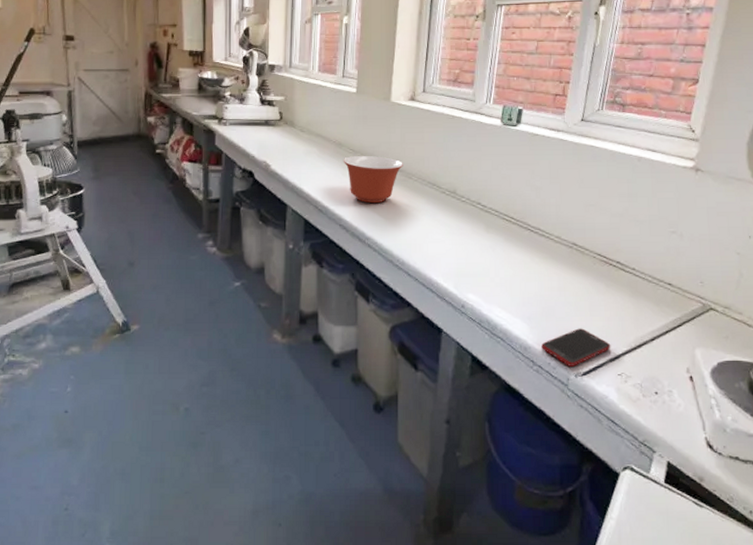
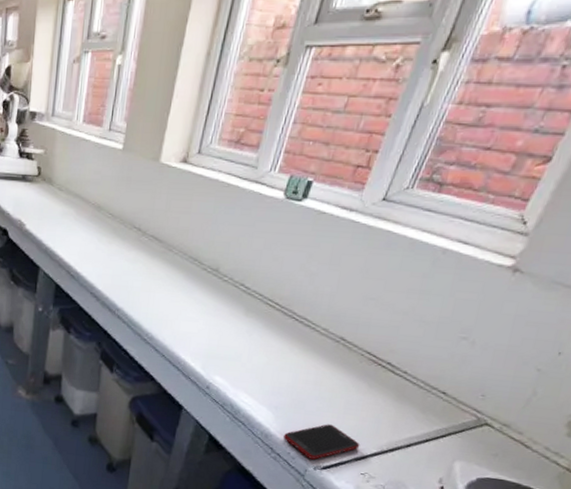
mixing bowl: present [343,155,403,204] -> none [100,221,165,275]

